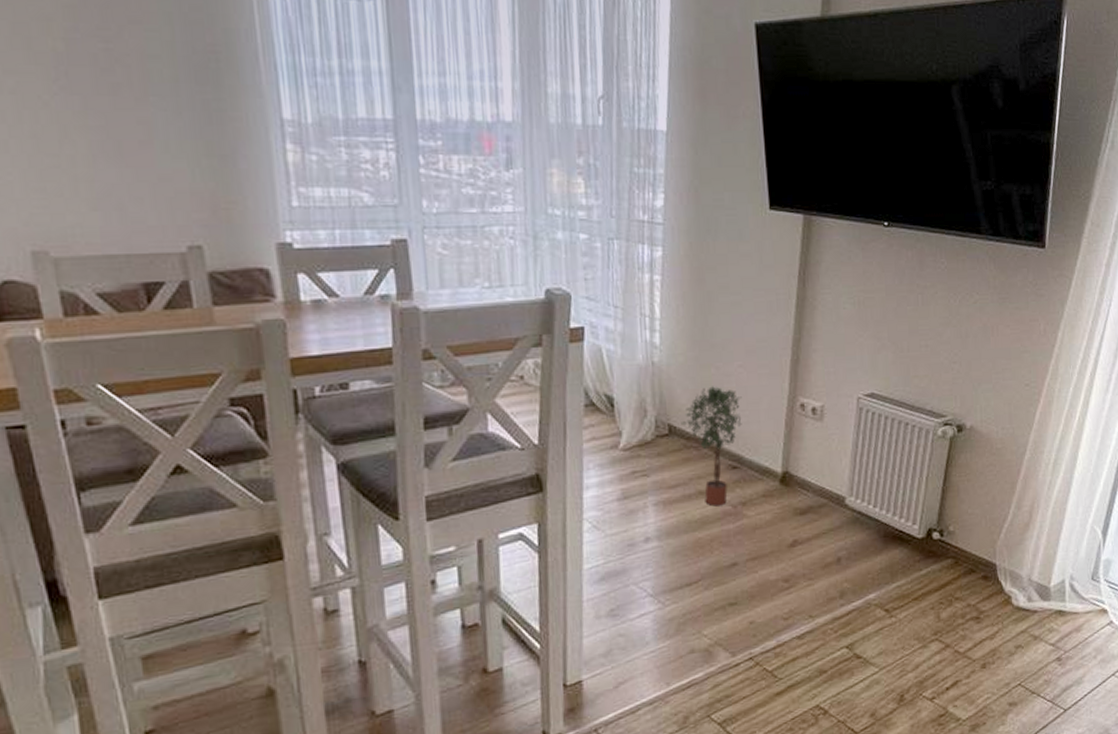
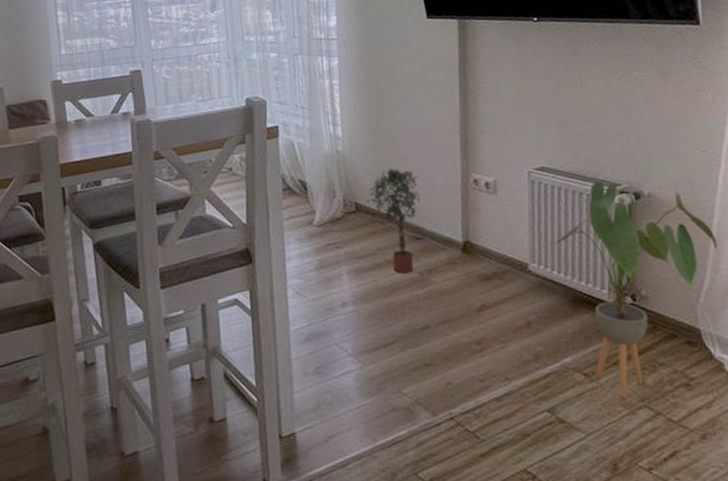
house plant: none [874,411,1025,632] -> present [554,181,718,398]

